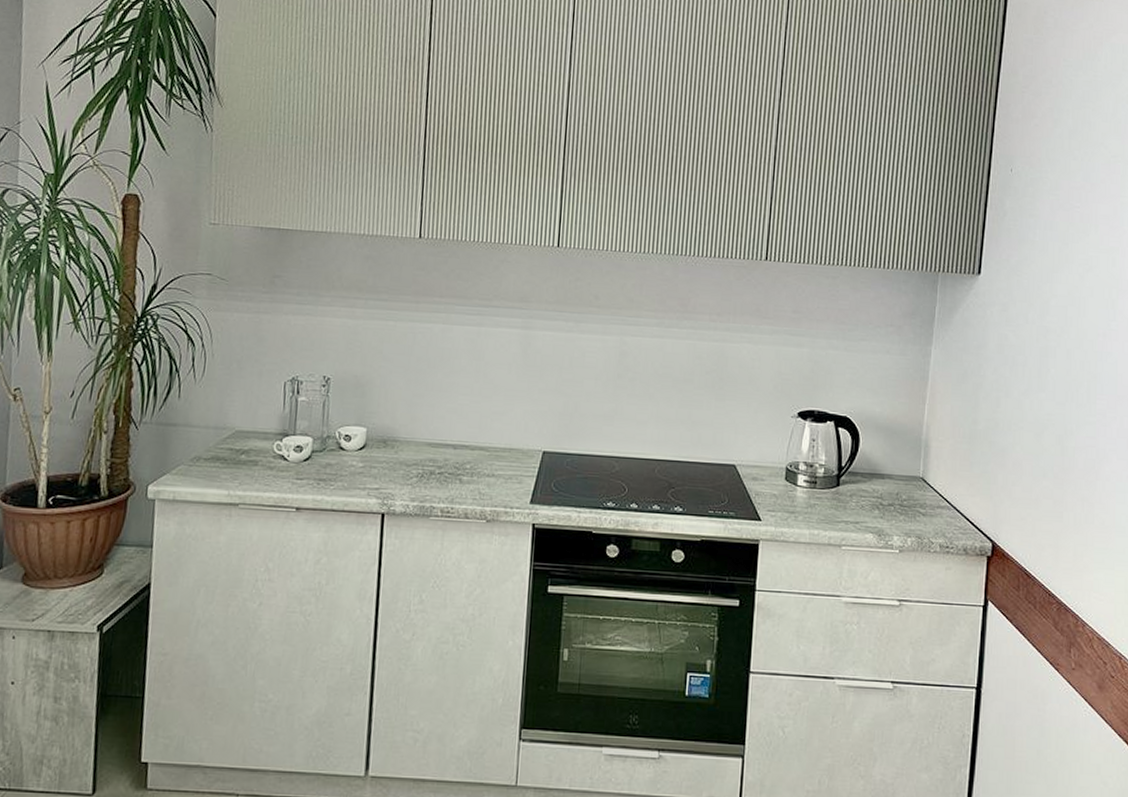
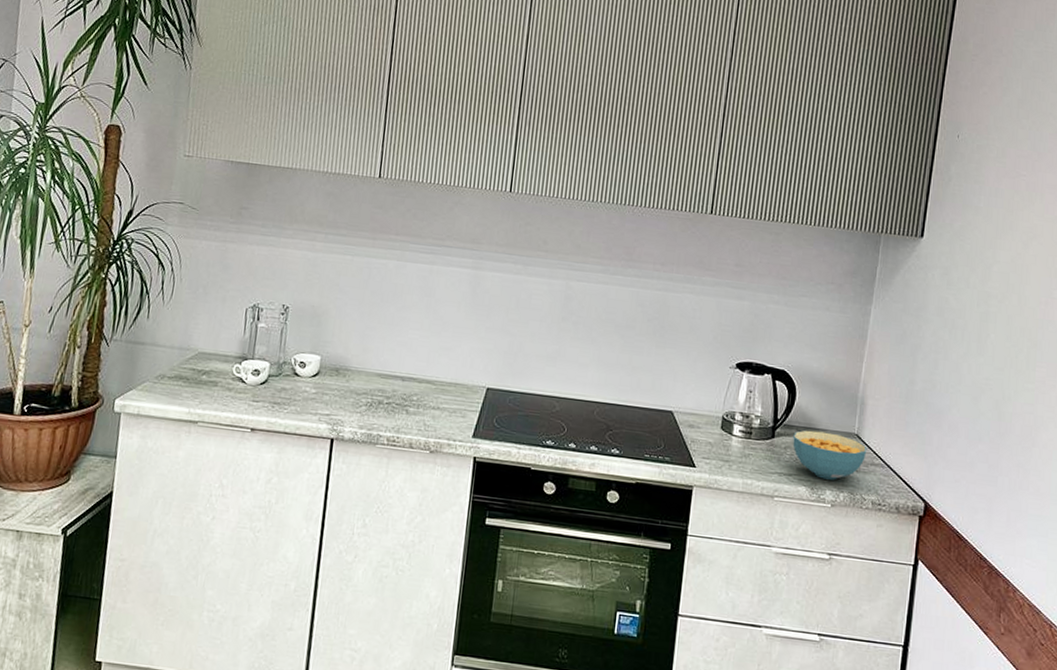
cereal bowl: none [858,476,933,525] -> present [793,430,867,480]

